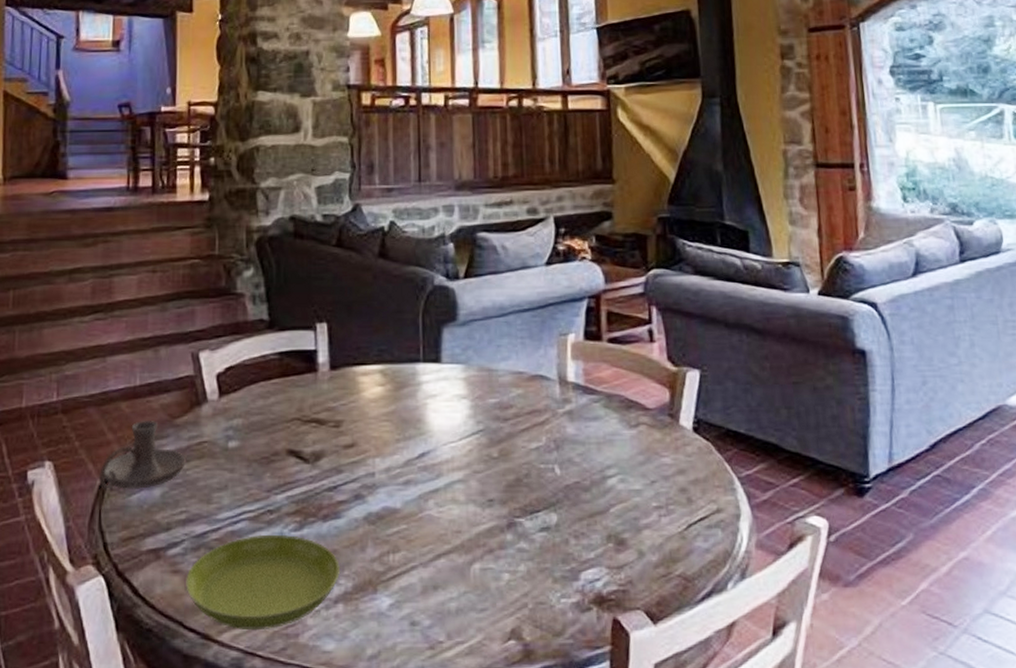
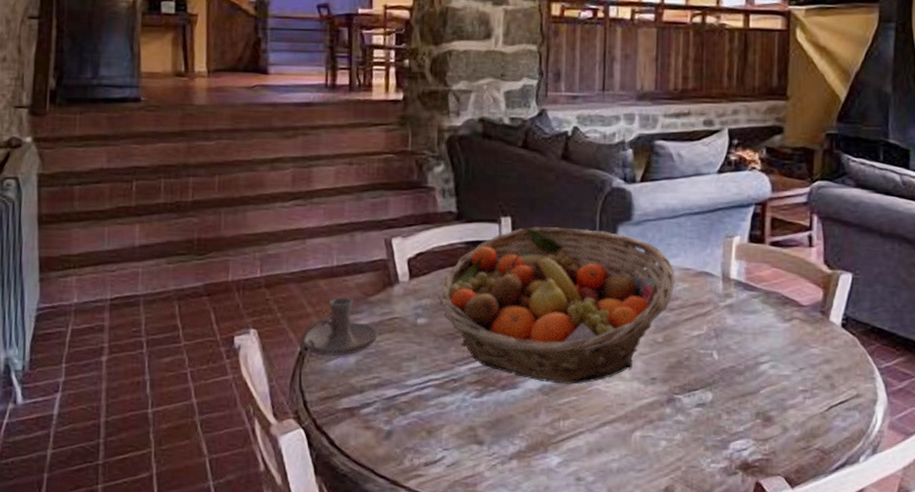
saucer: present [186,535,341,631] -> none [377,400,516,480]
fruit basket: none [250,332,508,511] -> present [438,227,675,385]

